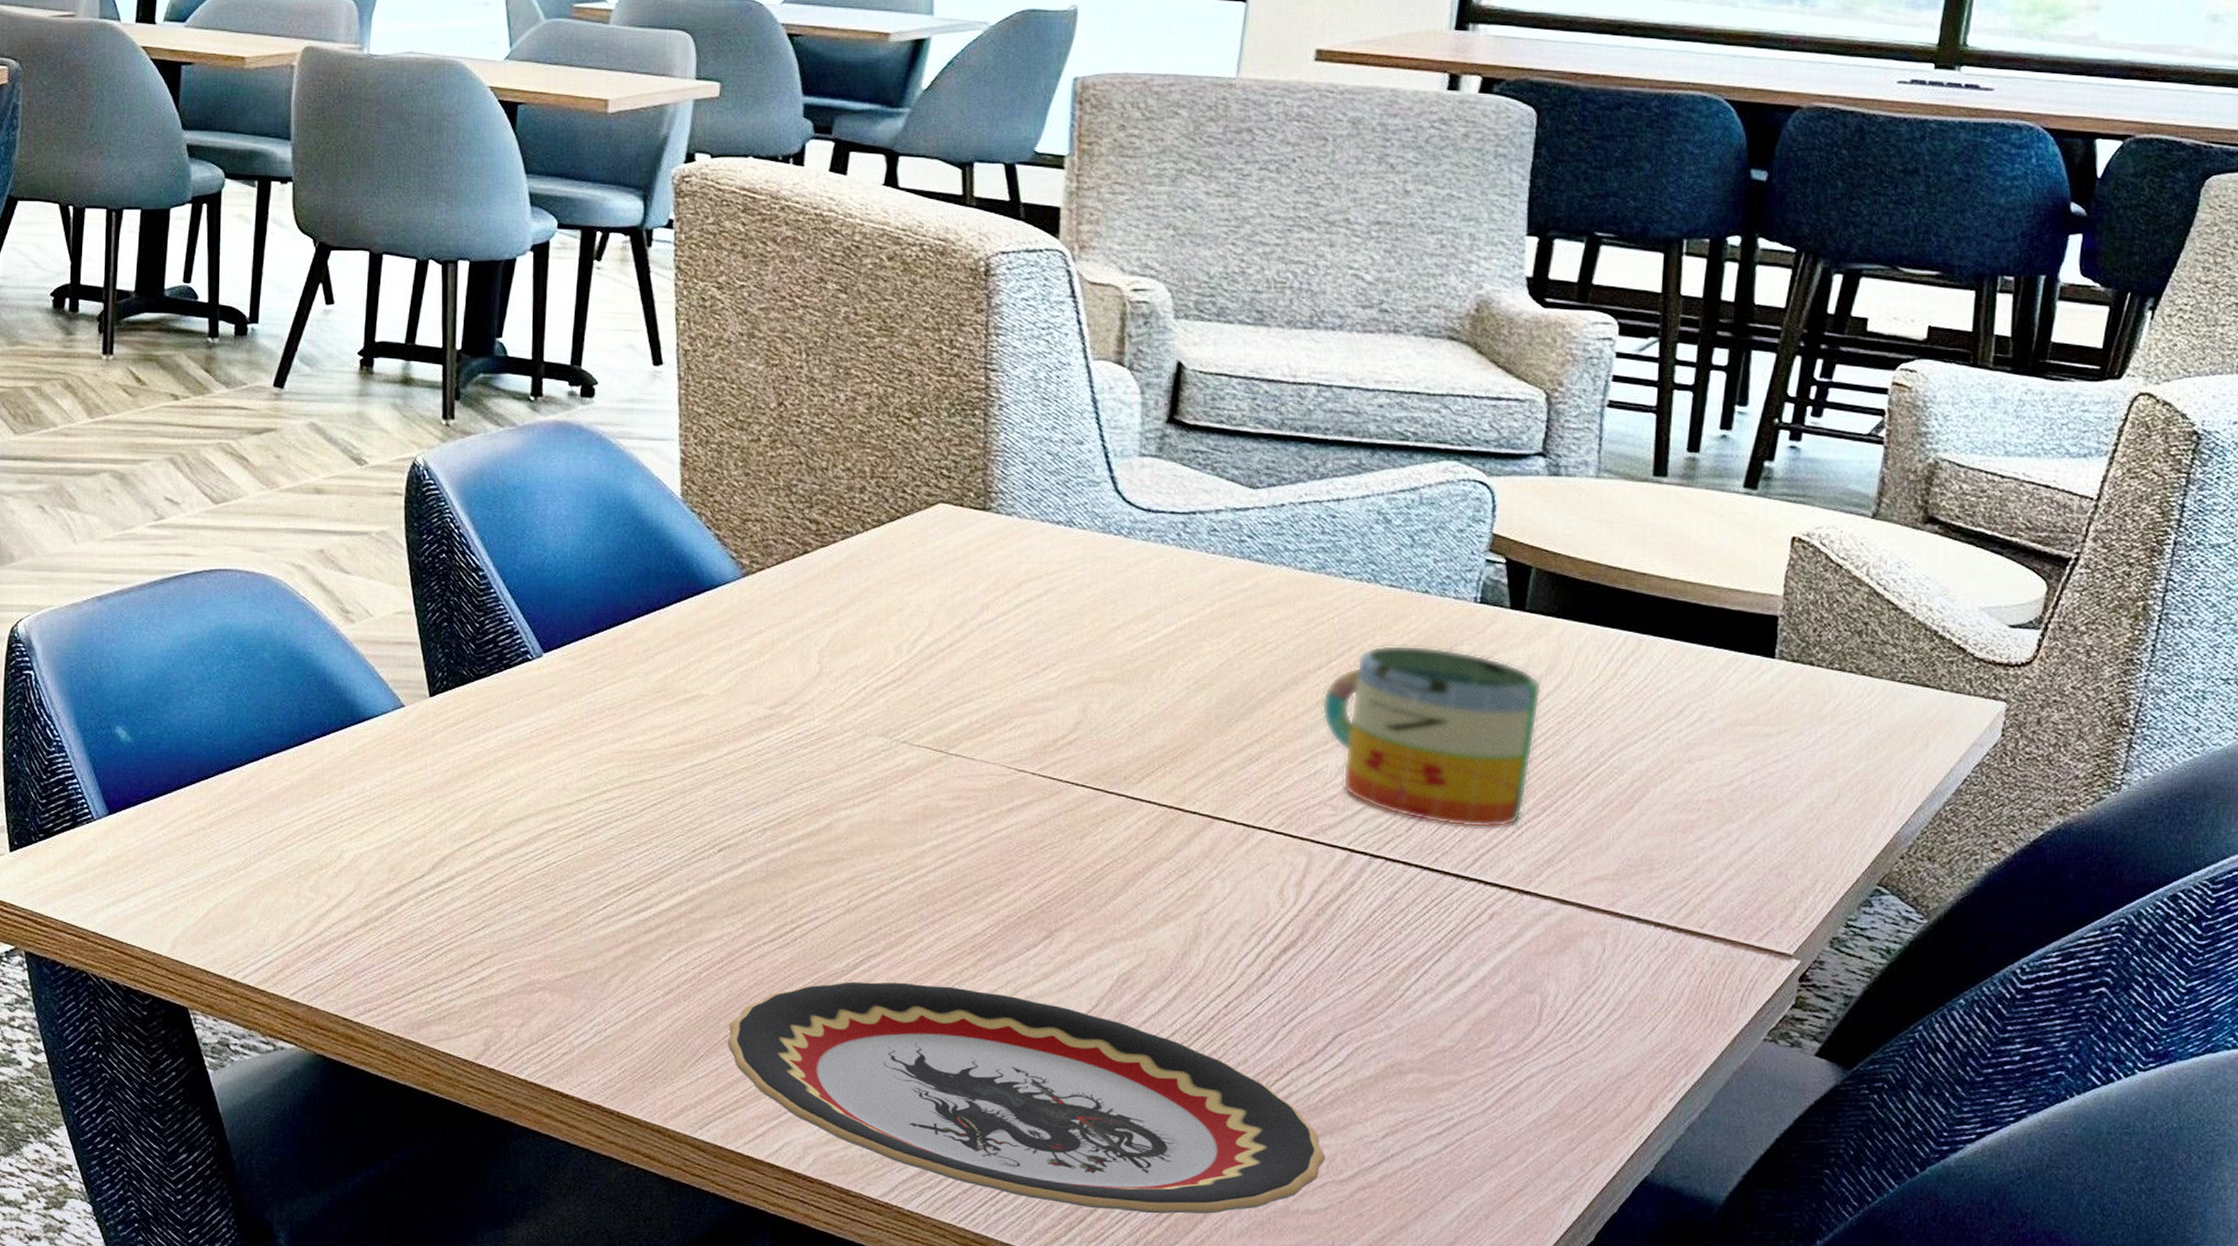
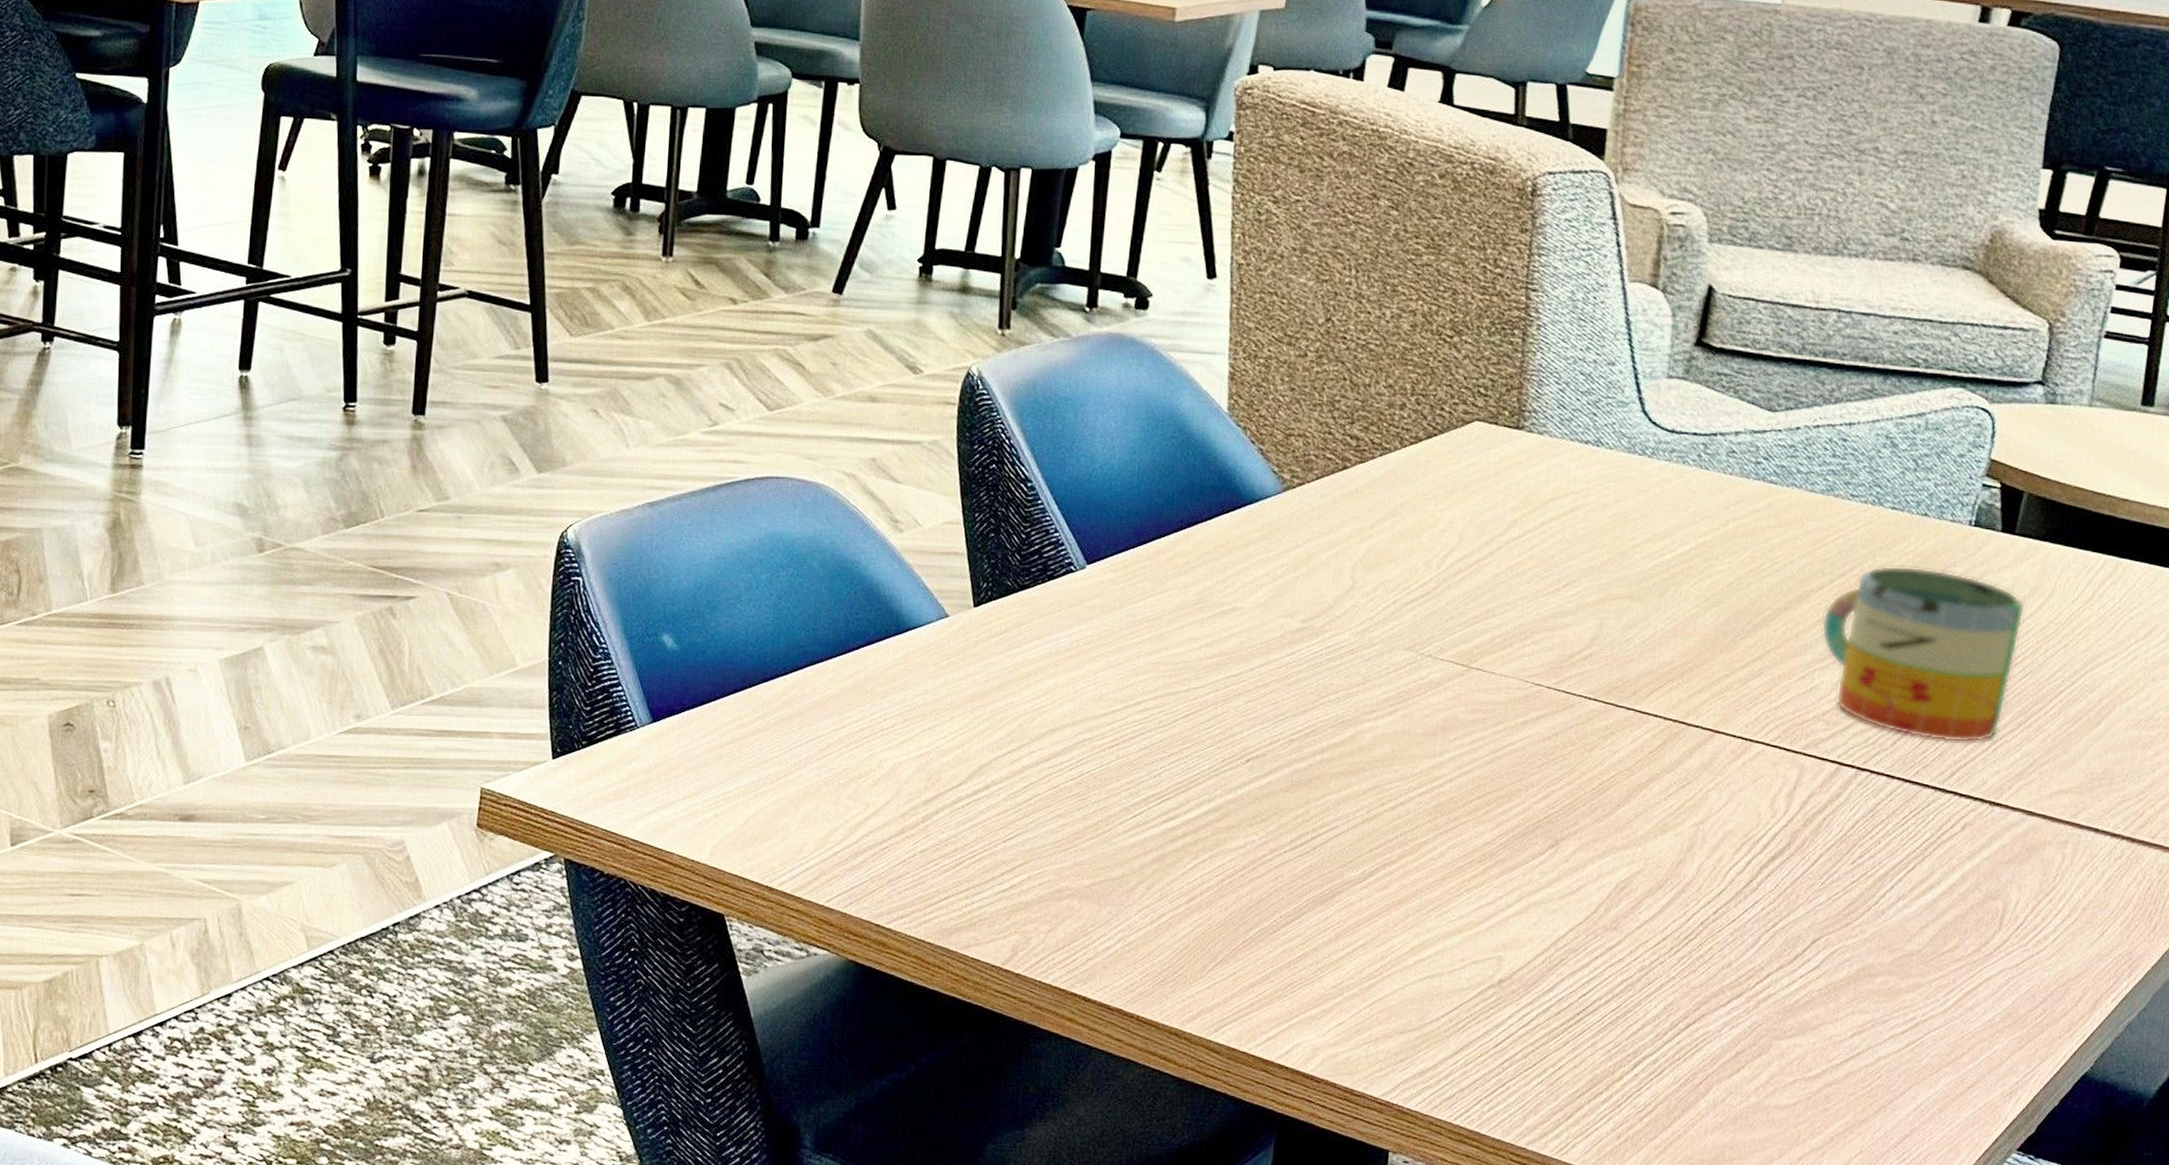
plate: present [727,981,1326,1214] -> none [1245,889,1797,1110]

